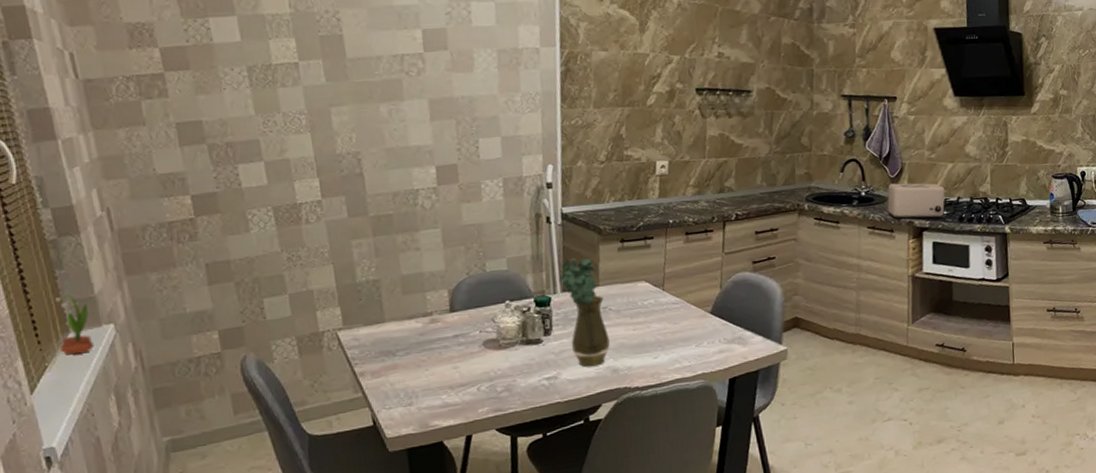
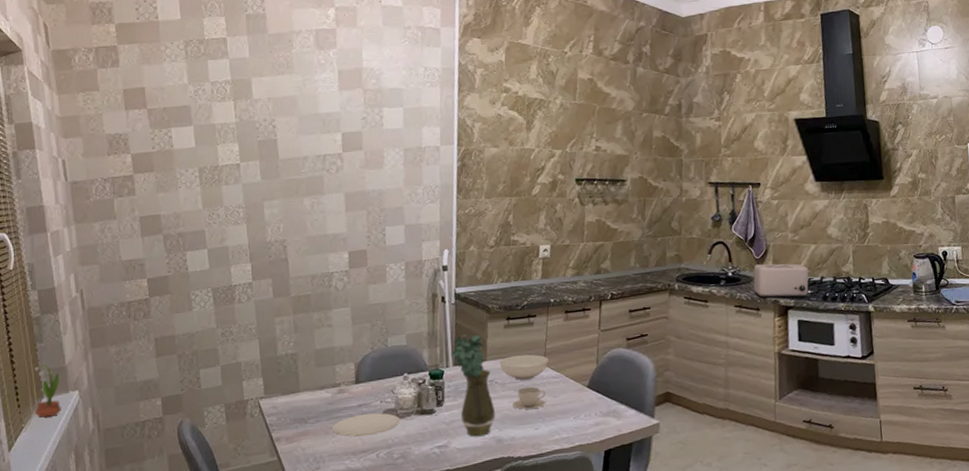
plate: none [424,343,504,370] -> present [332,413,401,437]
bowl: none [613,279,669,307] -> present [499,354,550,380]
teacup: none [629,313,666,338] -> present [513,386,546,410]

